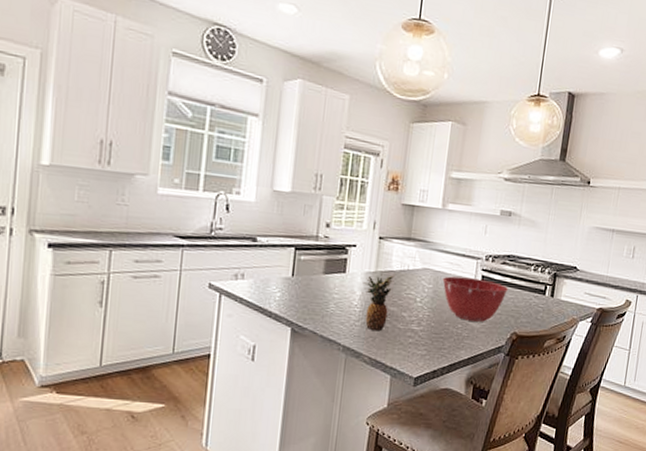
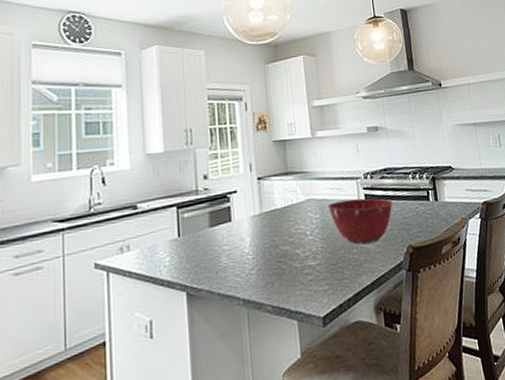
fruit: present [362,274,395,332] -> none [250,213,282,276]

